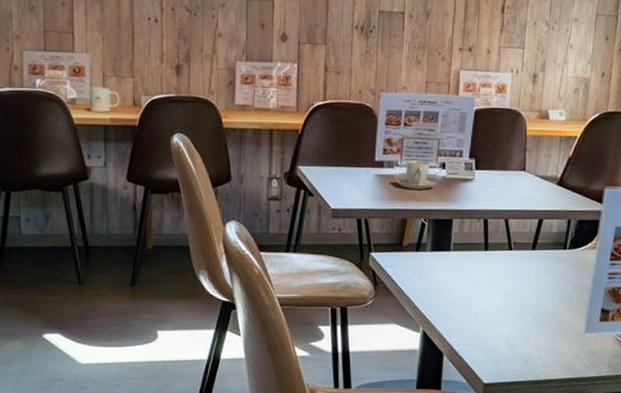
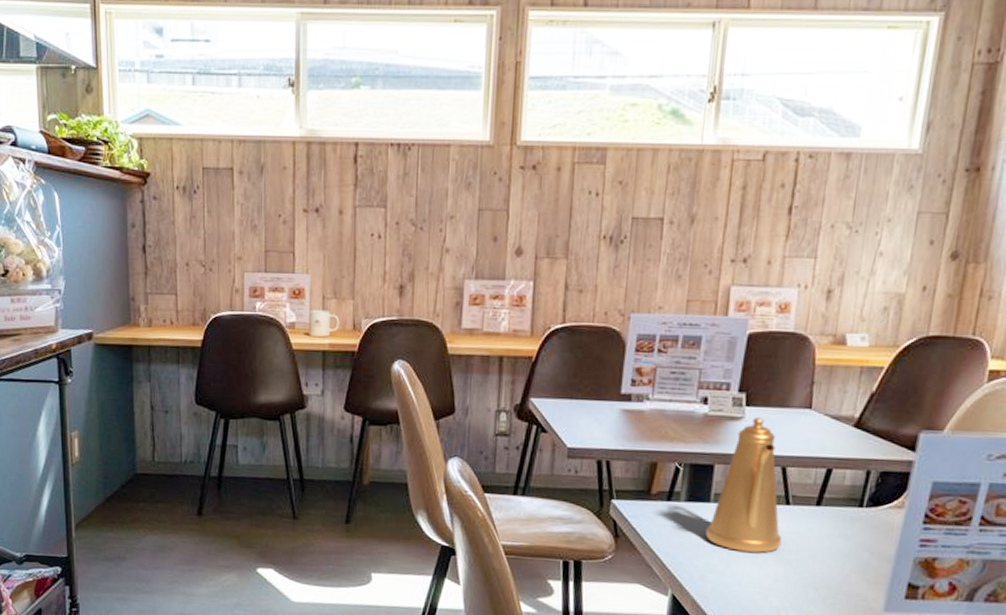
teacup: present [397,160,436,190] -> none [646,393,695,429]
coffee pot: none [448,179,508,291] -> present [705,418,782,553]

